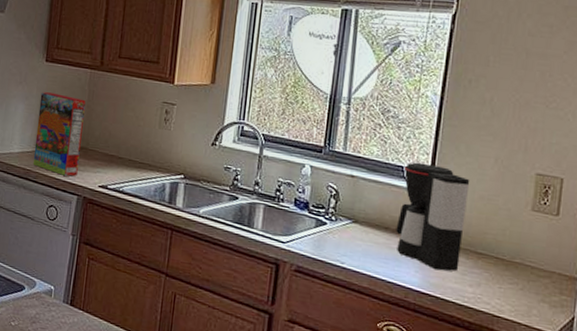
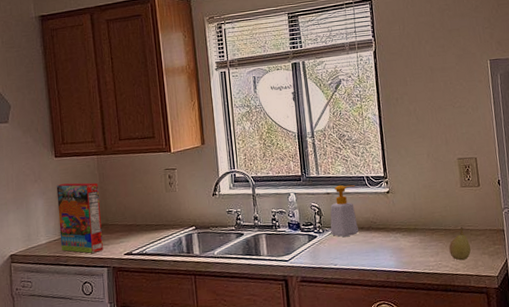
soap bottle: none [345,170,390,234] -> present [330,184,359,238]
coffee maker: present [396,162,470,272] -> none [365,169,421,251]
fruit: none [496,259,527,303] -> present [449,226,471,261]

